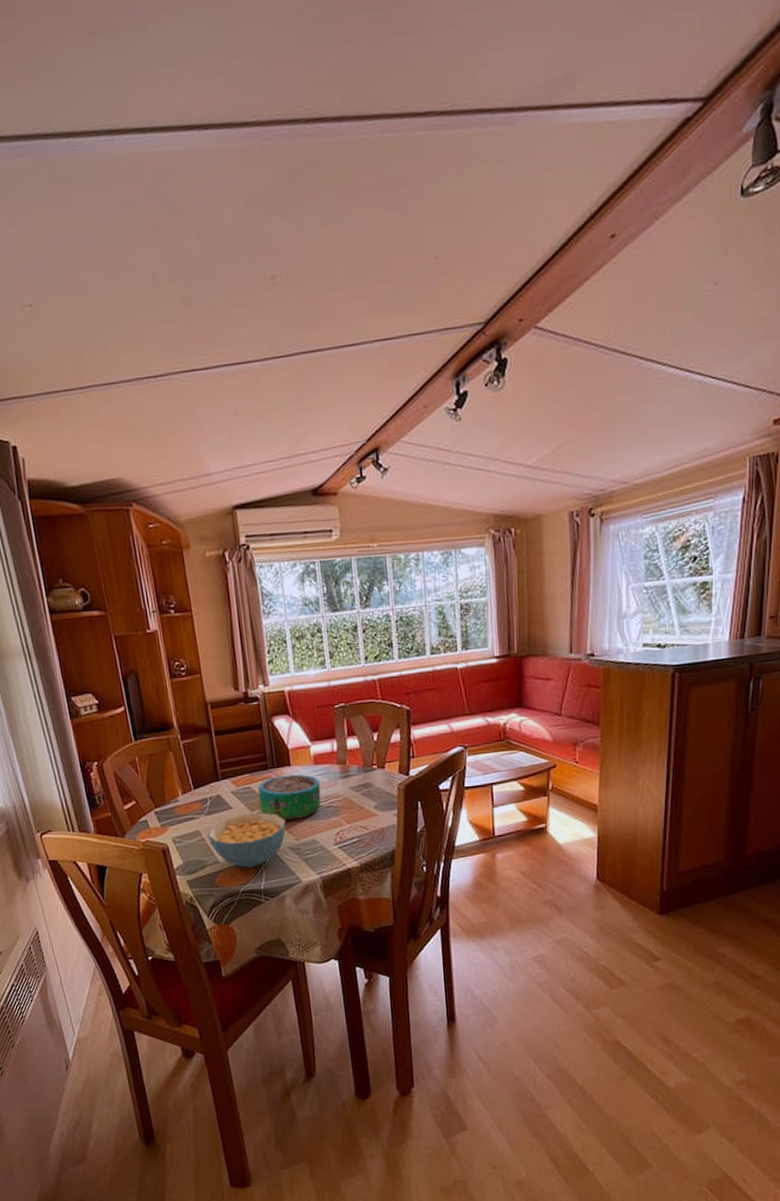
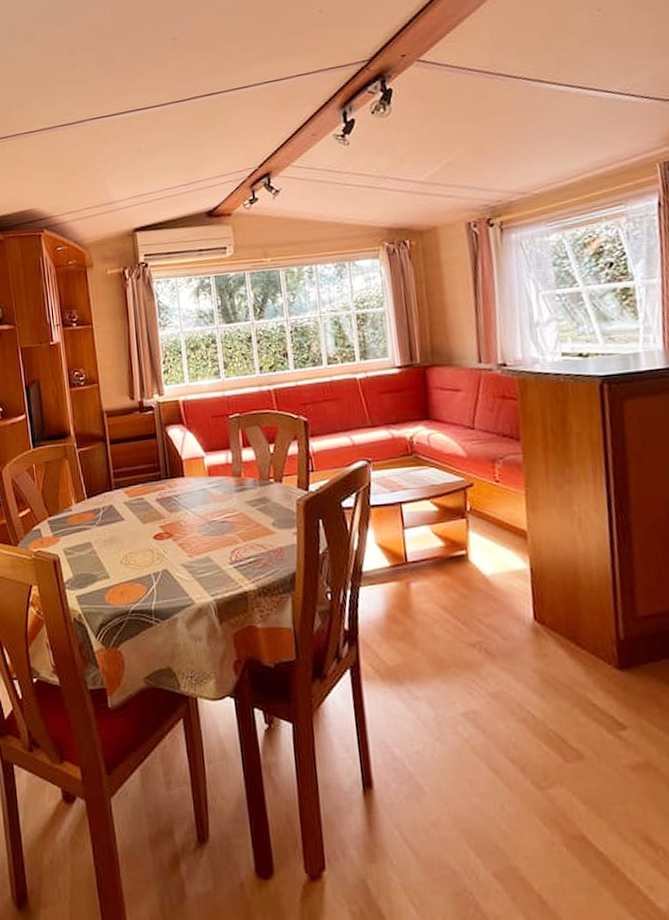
cereal bowl: present [208,812,286,868] -> none [99,525,179,585]
decorative bowl: present [258,774,321,821] -> none [151,486,216,536]

